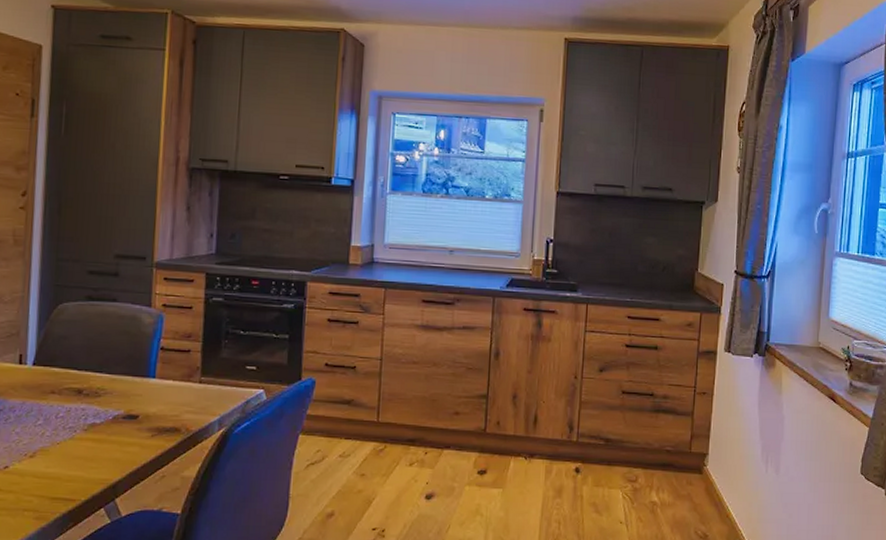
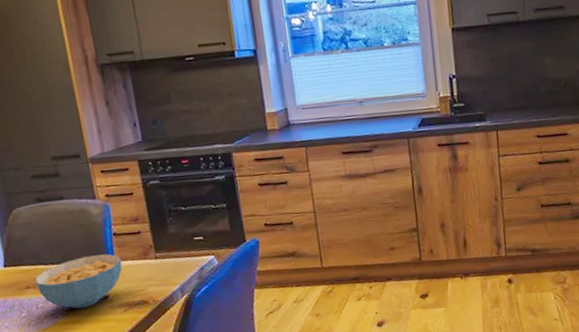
cereal bowl: none [62,368,163,426] -> present [35,254,123,309]

